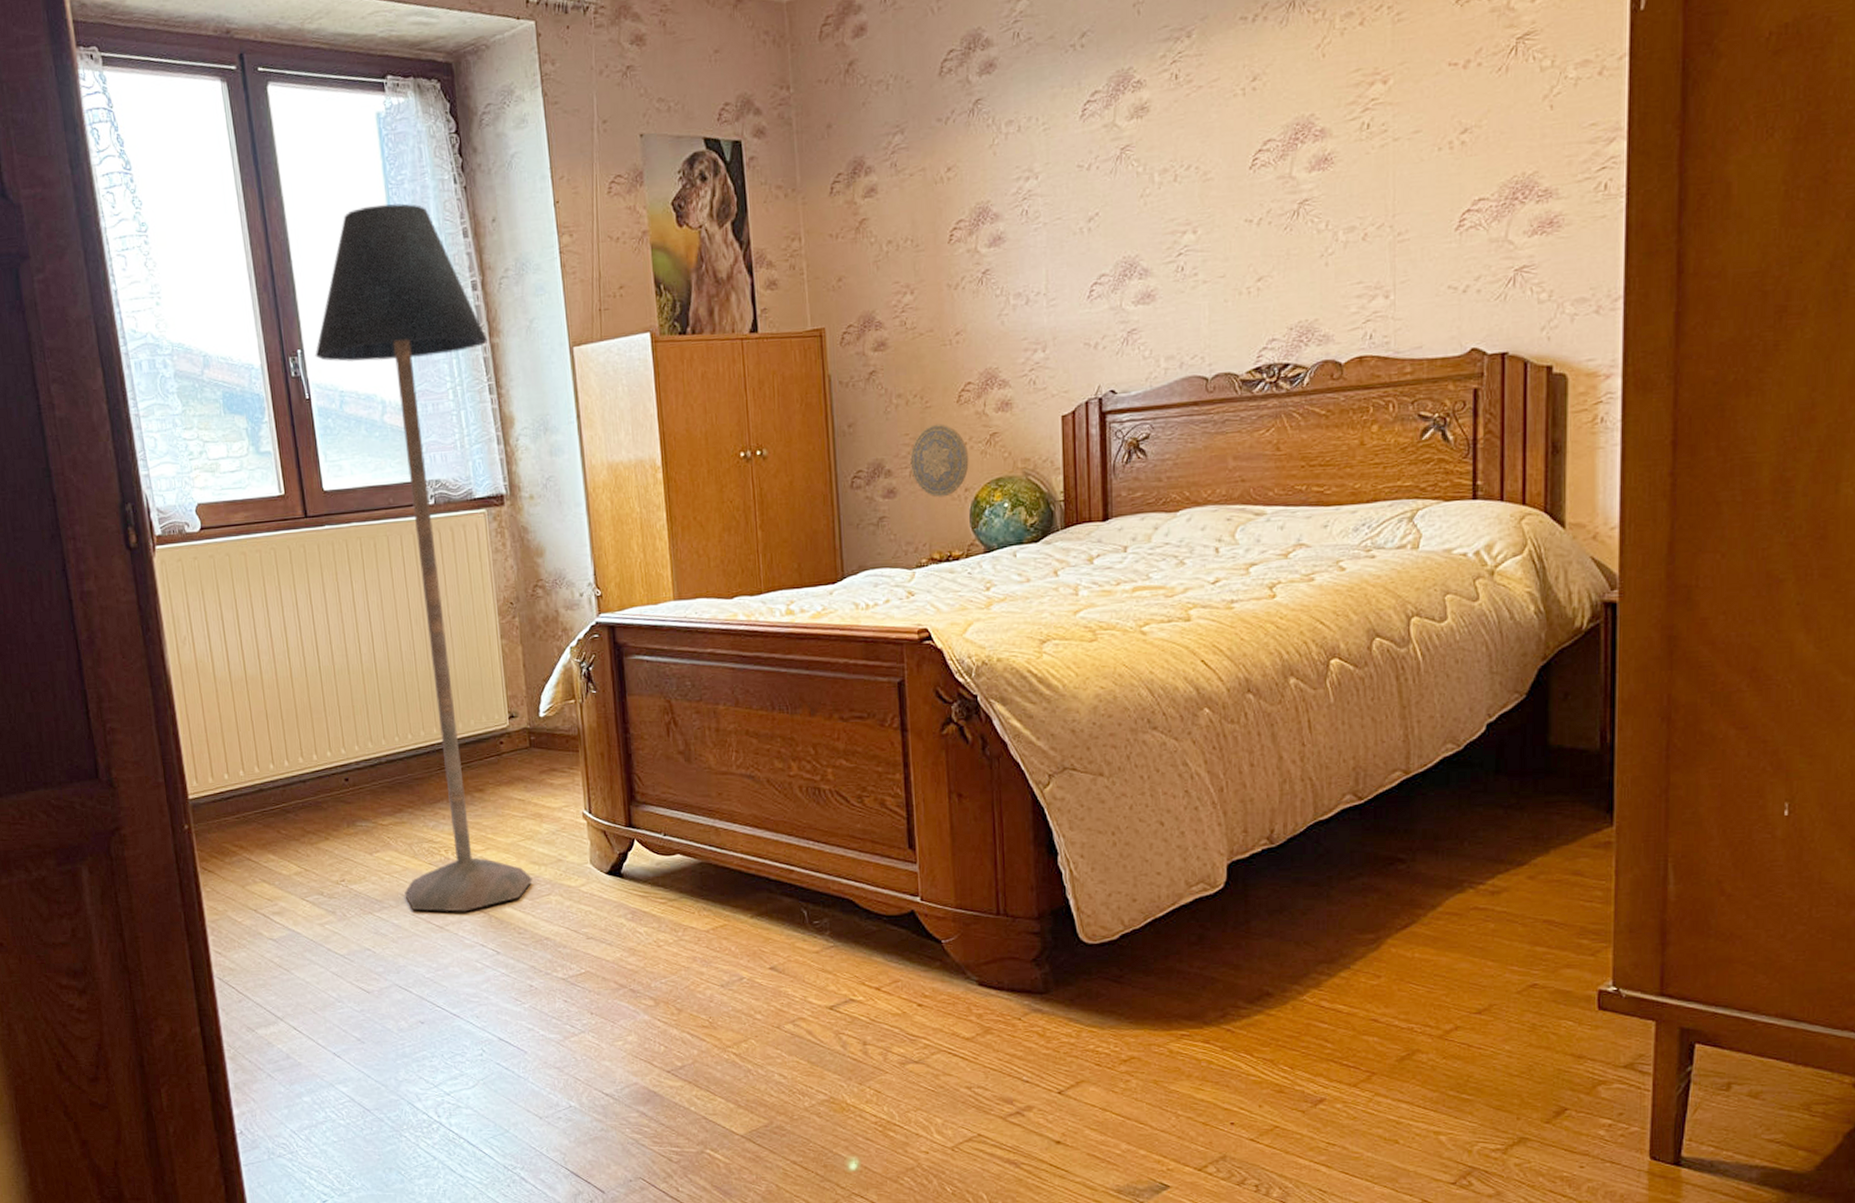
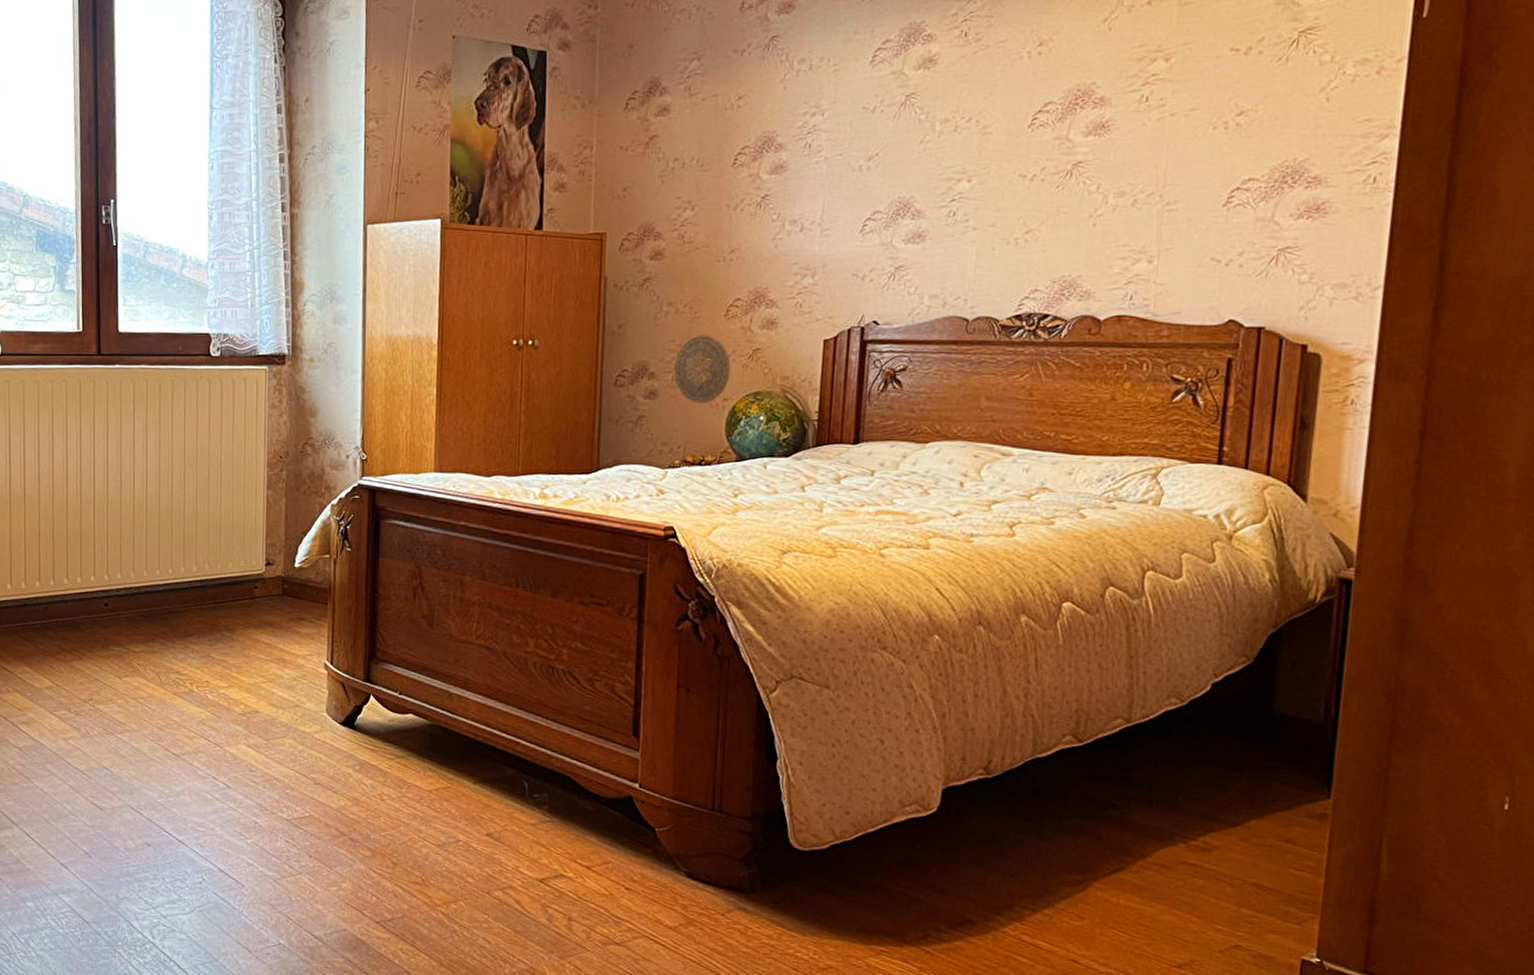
floor lamp: present [315,203,532,912] -> none [126,75,288,744]

